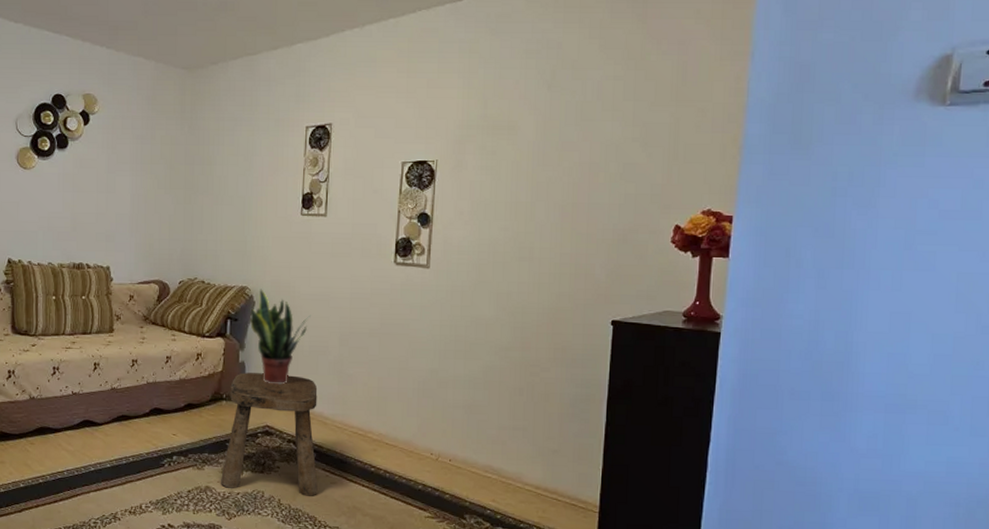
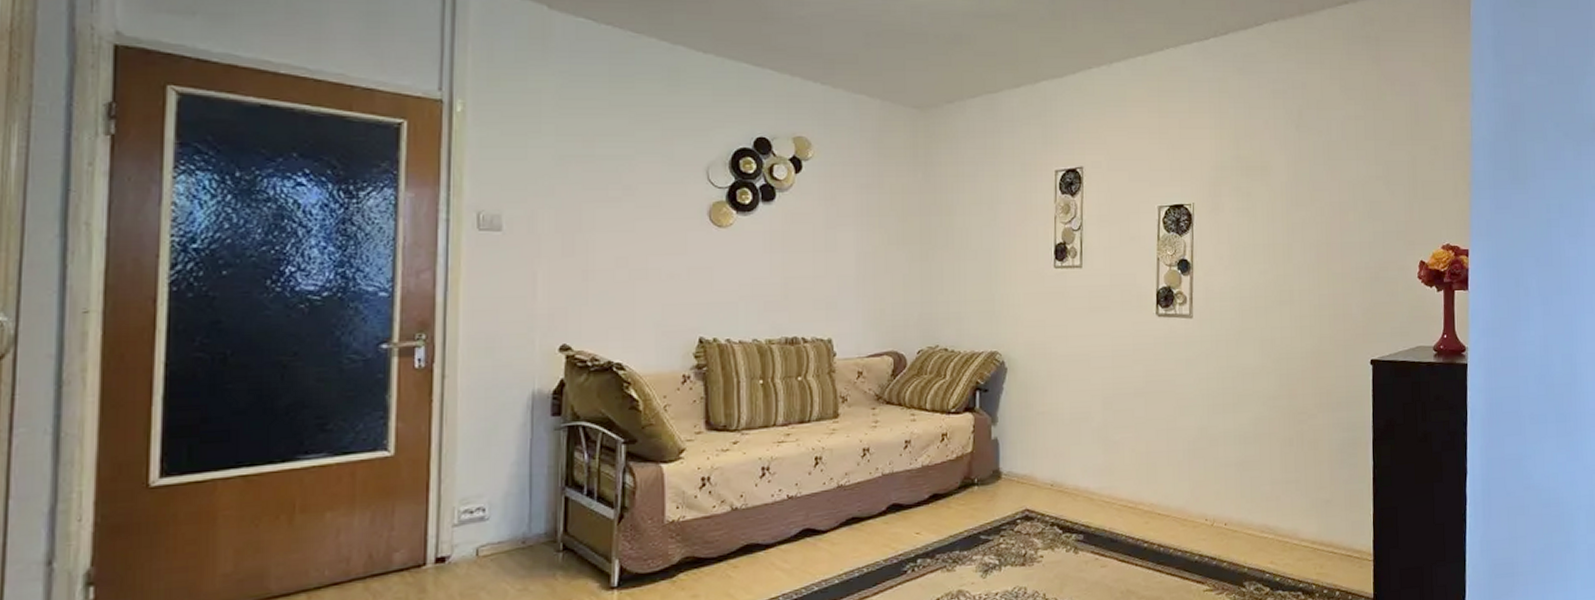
stool: present [221,372,318,496] -> none [976,448,1087,590]
potted plant: present [250,289,311,385] -> none [1002,353,1070,461]

